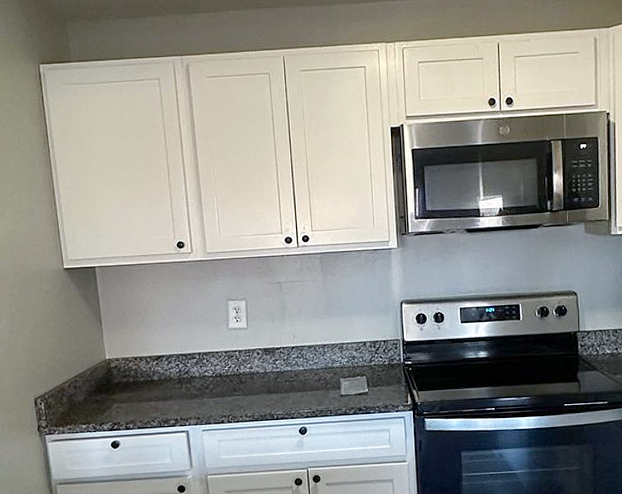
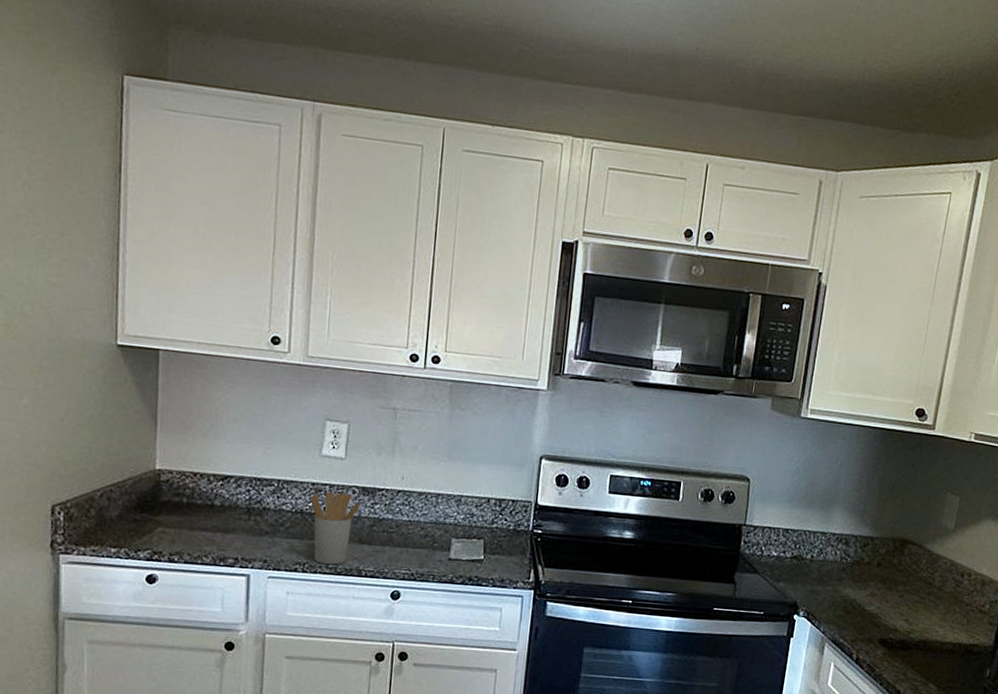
utensil holder: none [226,355,265,414] -> present [311,491,360,565]

